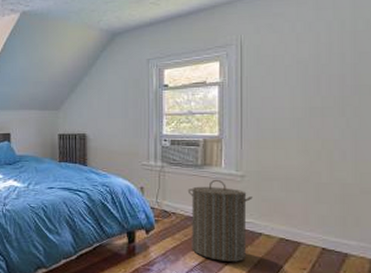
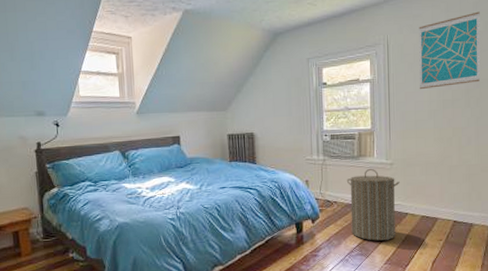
wall art: none [279,8,360,95] -> present [419,11,481,90]

